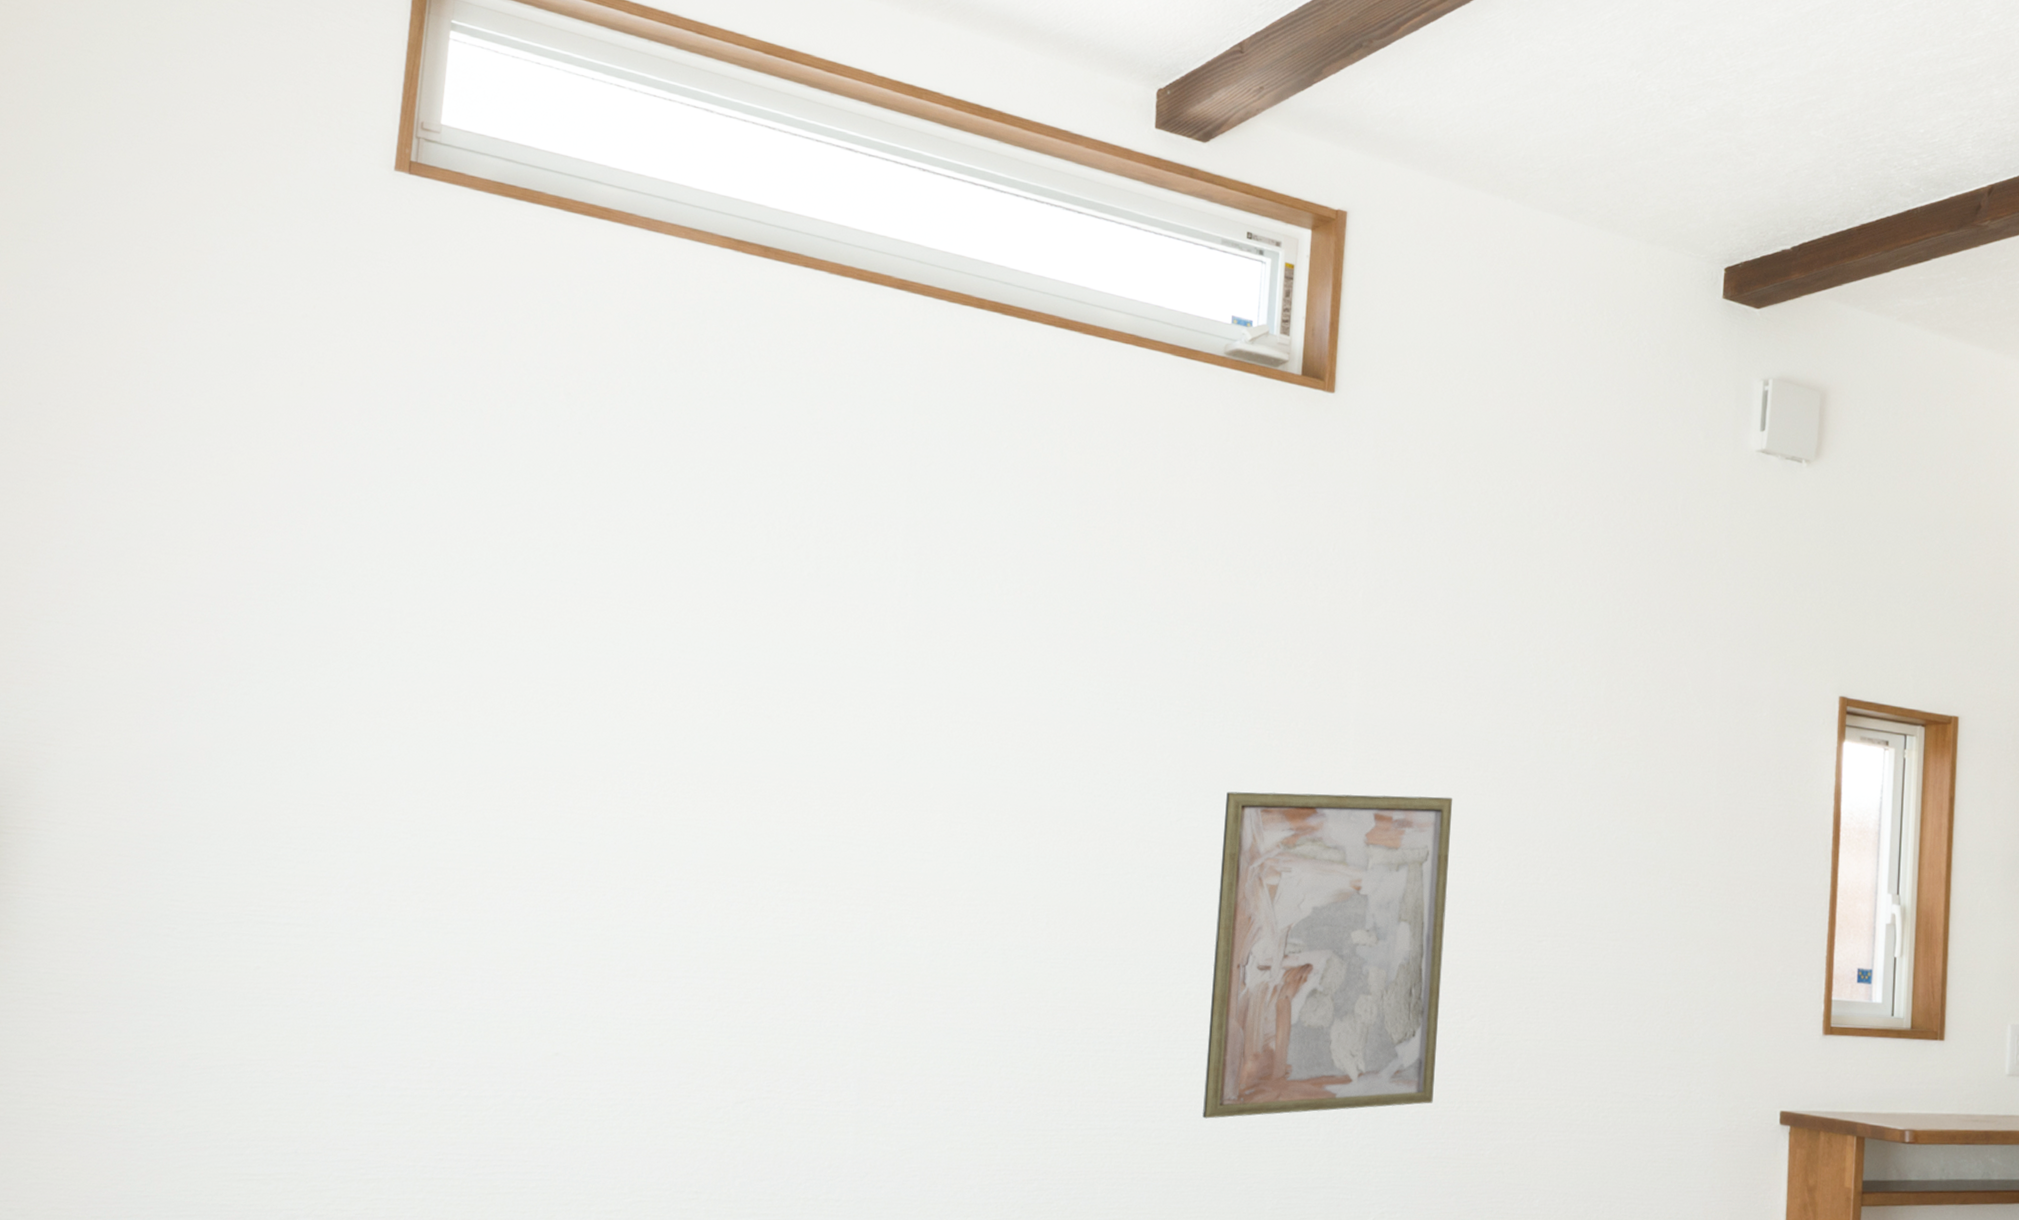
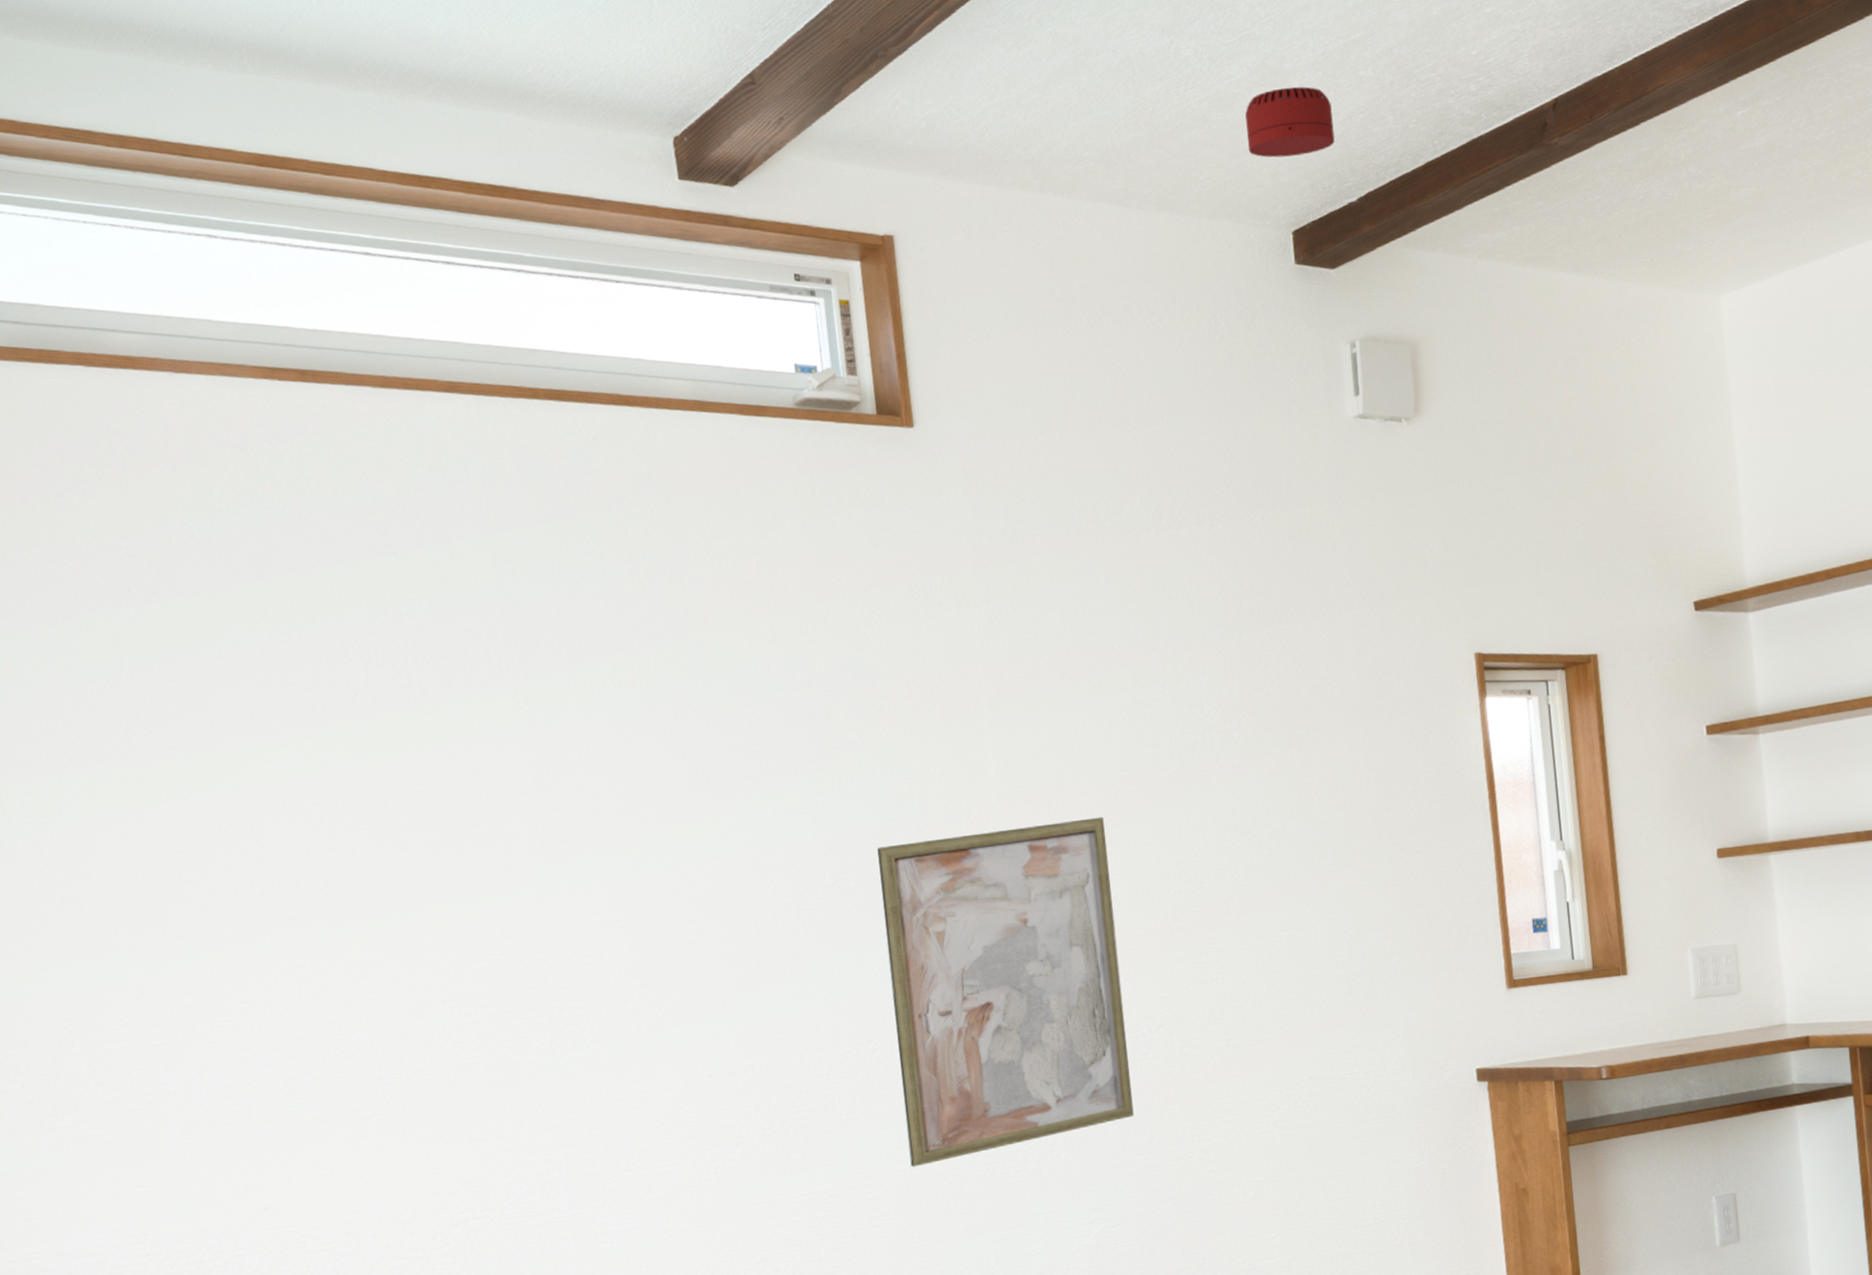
smoke detector: none [1696,134,1780,199] -> present [1245,86,1335,158]

